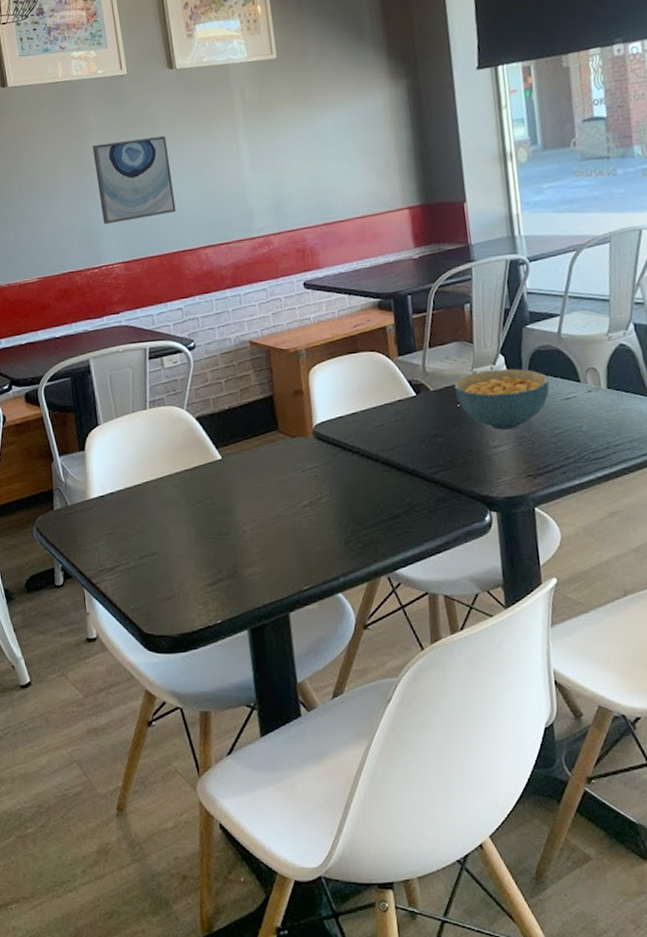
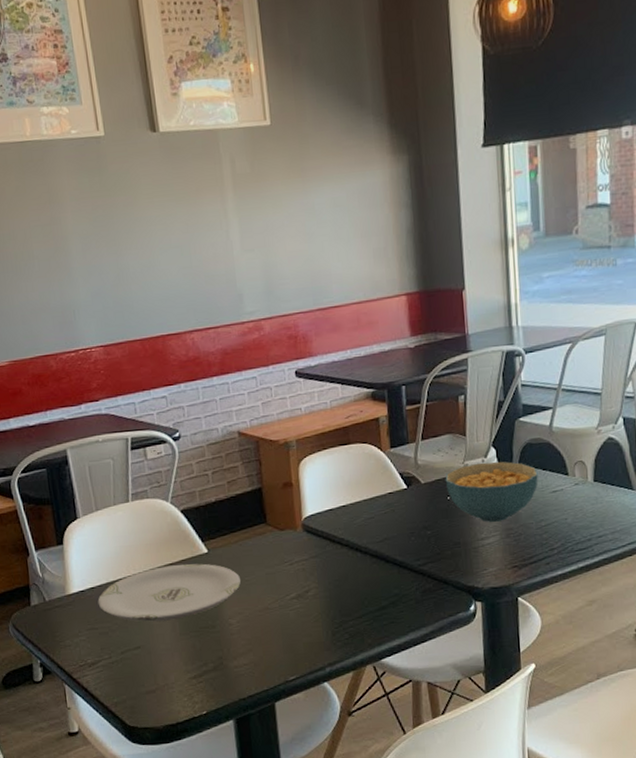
wall art: present [92,136,176,224] -> none [66,208,160,304]
plate: none [116,470,254,528] -> present [97,563,241,622]

